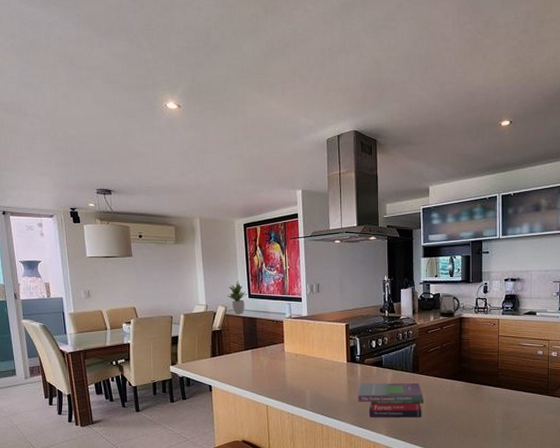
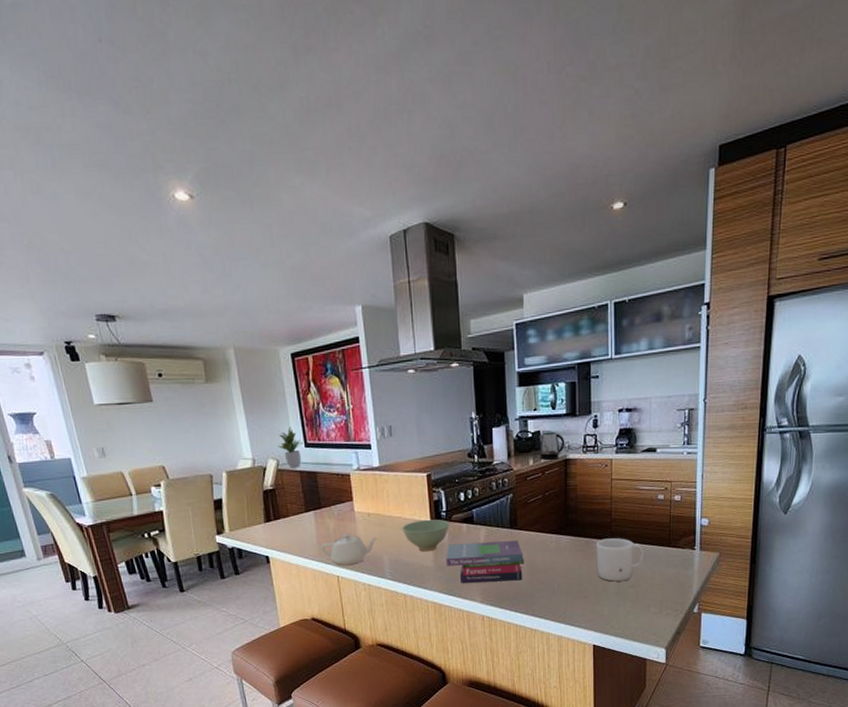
teapot: none [255,370,302,397] -> present [320,533,378,565]
bowl: none [323,361,362,389] -> present [402,519,450,552]
mug: none [484,386,526,423] -> present [595,538,645,582]

